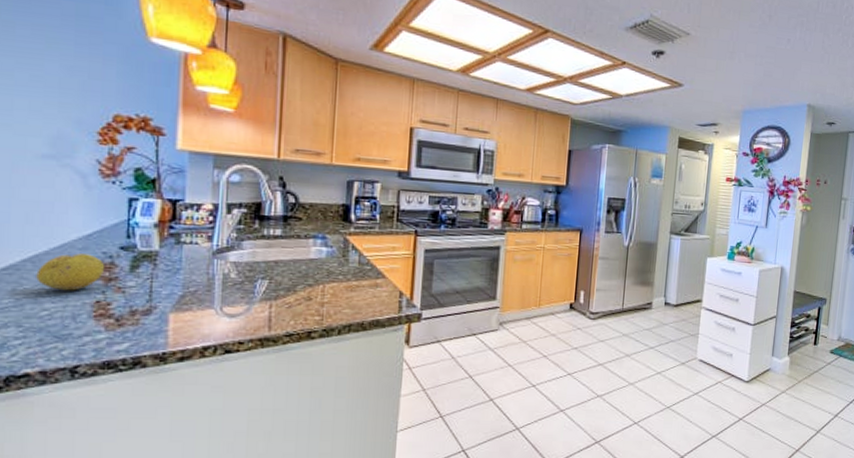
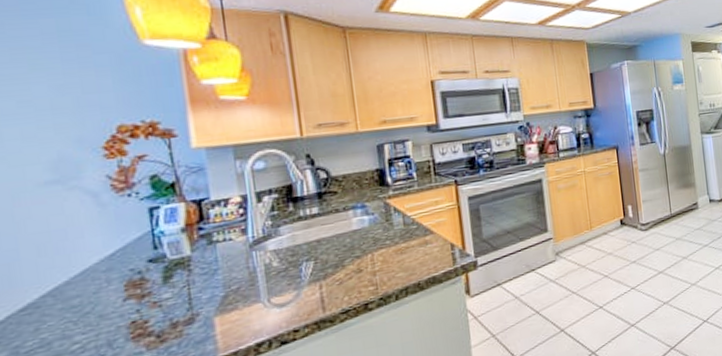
fruit: present [36,253,105,291] -> none [59,274,136,320]

